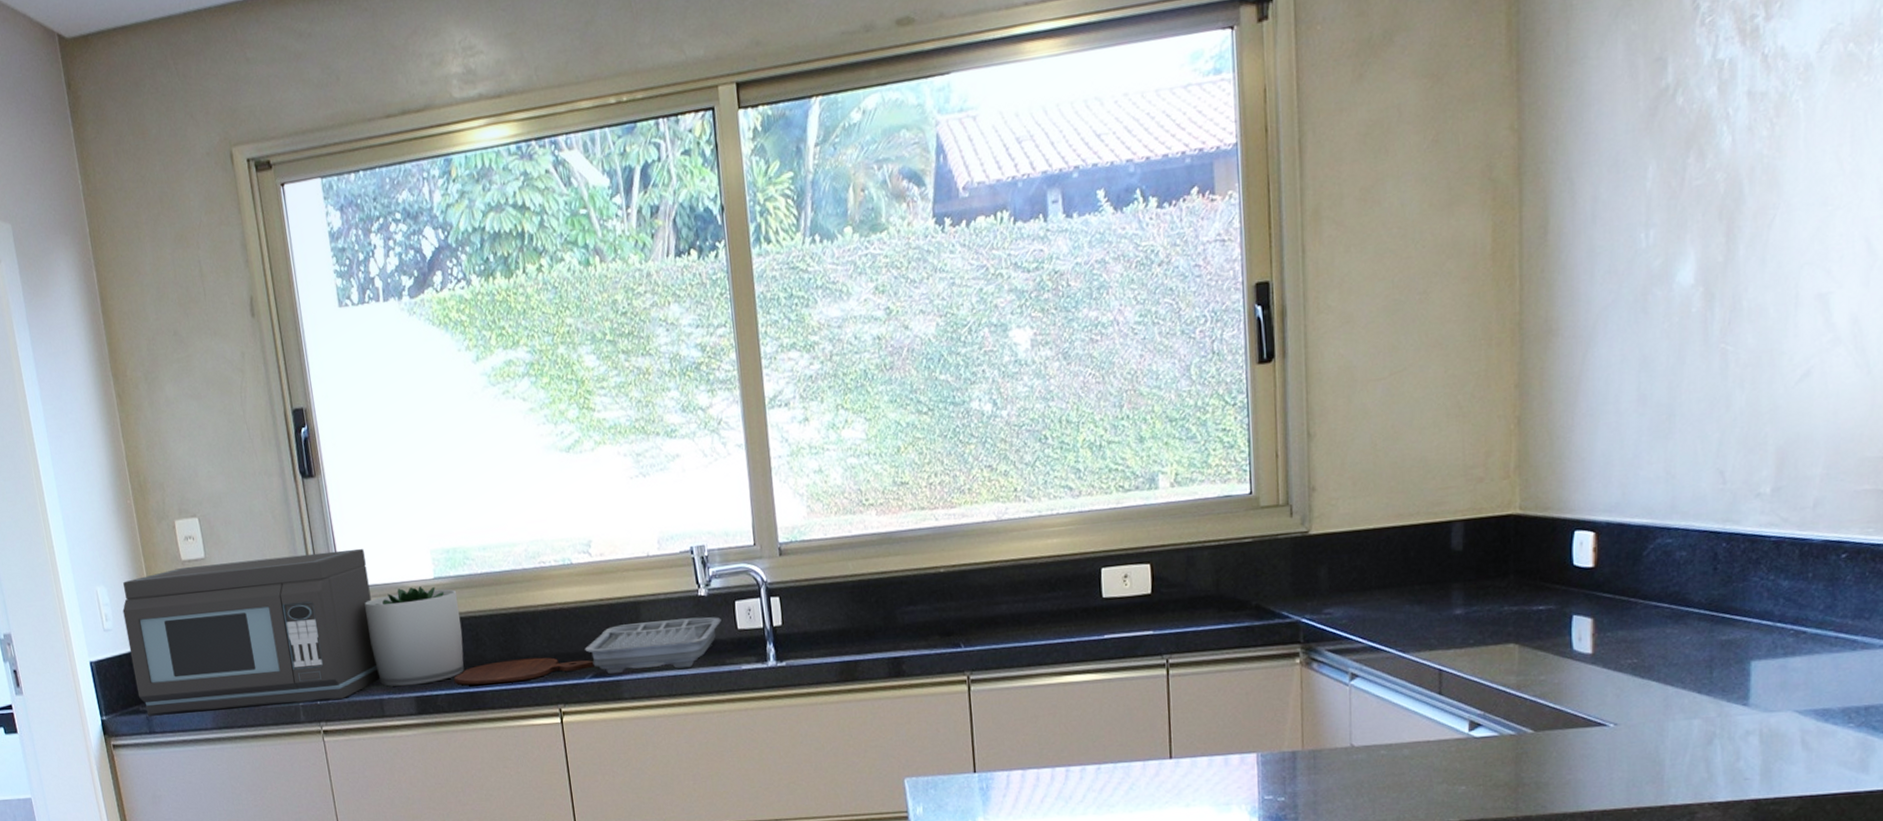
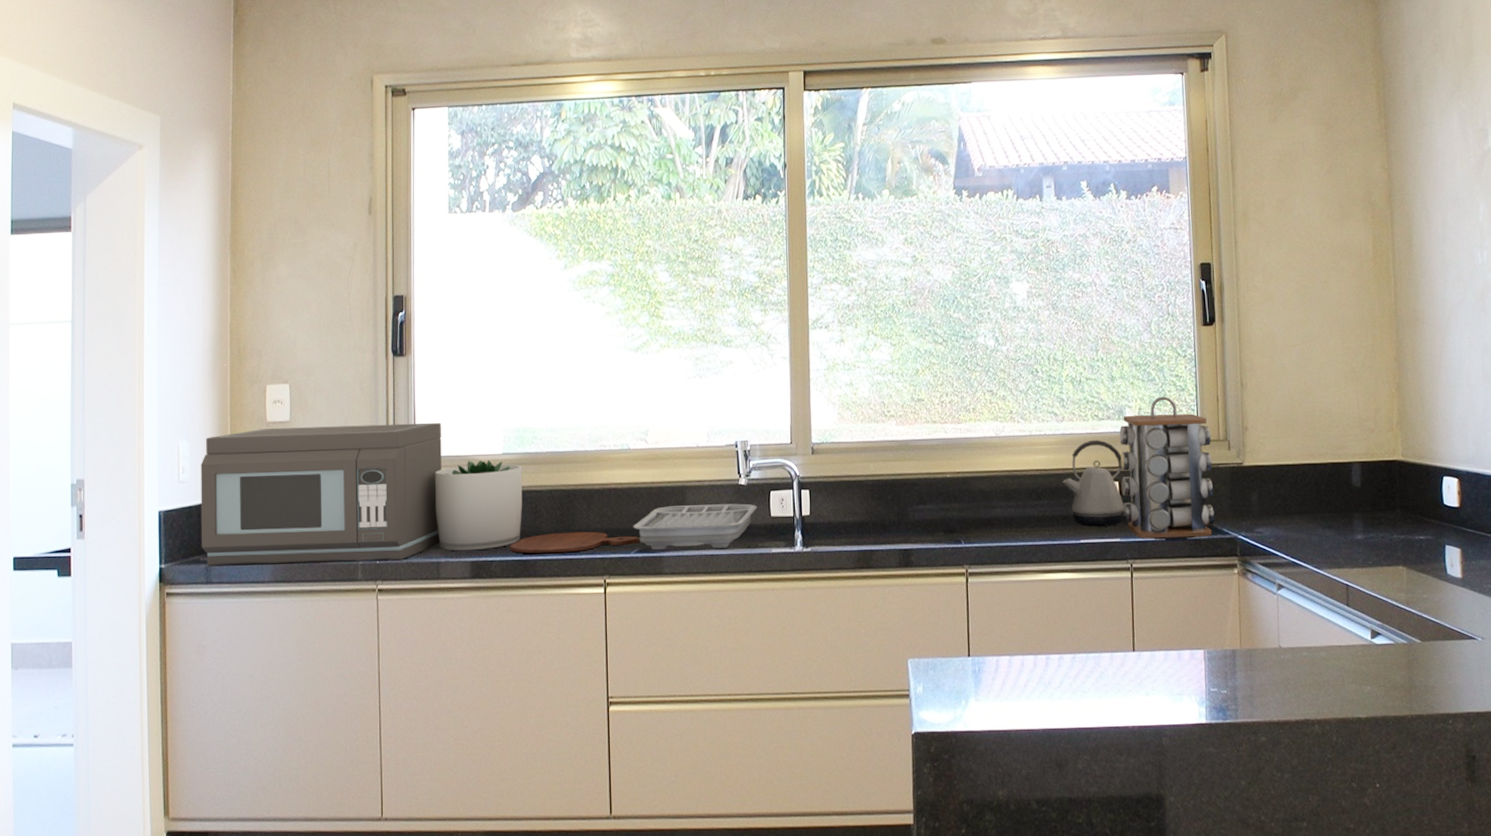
kettle: none [1081,515,1158,620] -> present [1062,439,1124,527]
spice rack: none [1150,456,1272,630] -> present [1119,396,1215,540]

